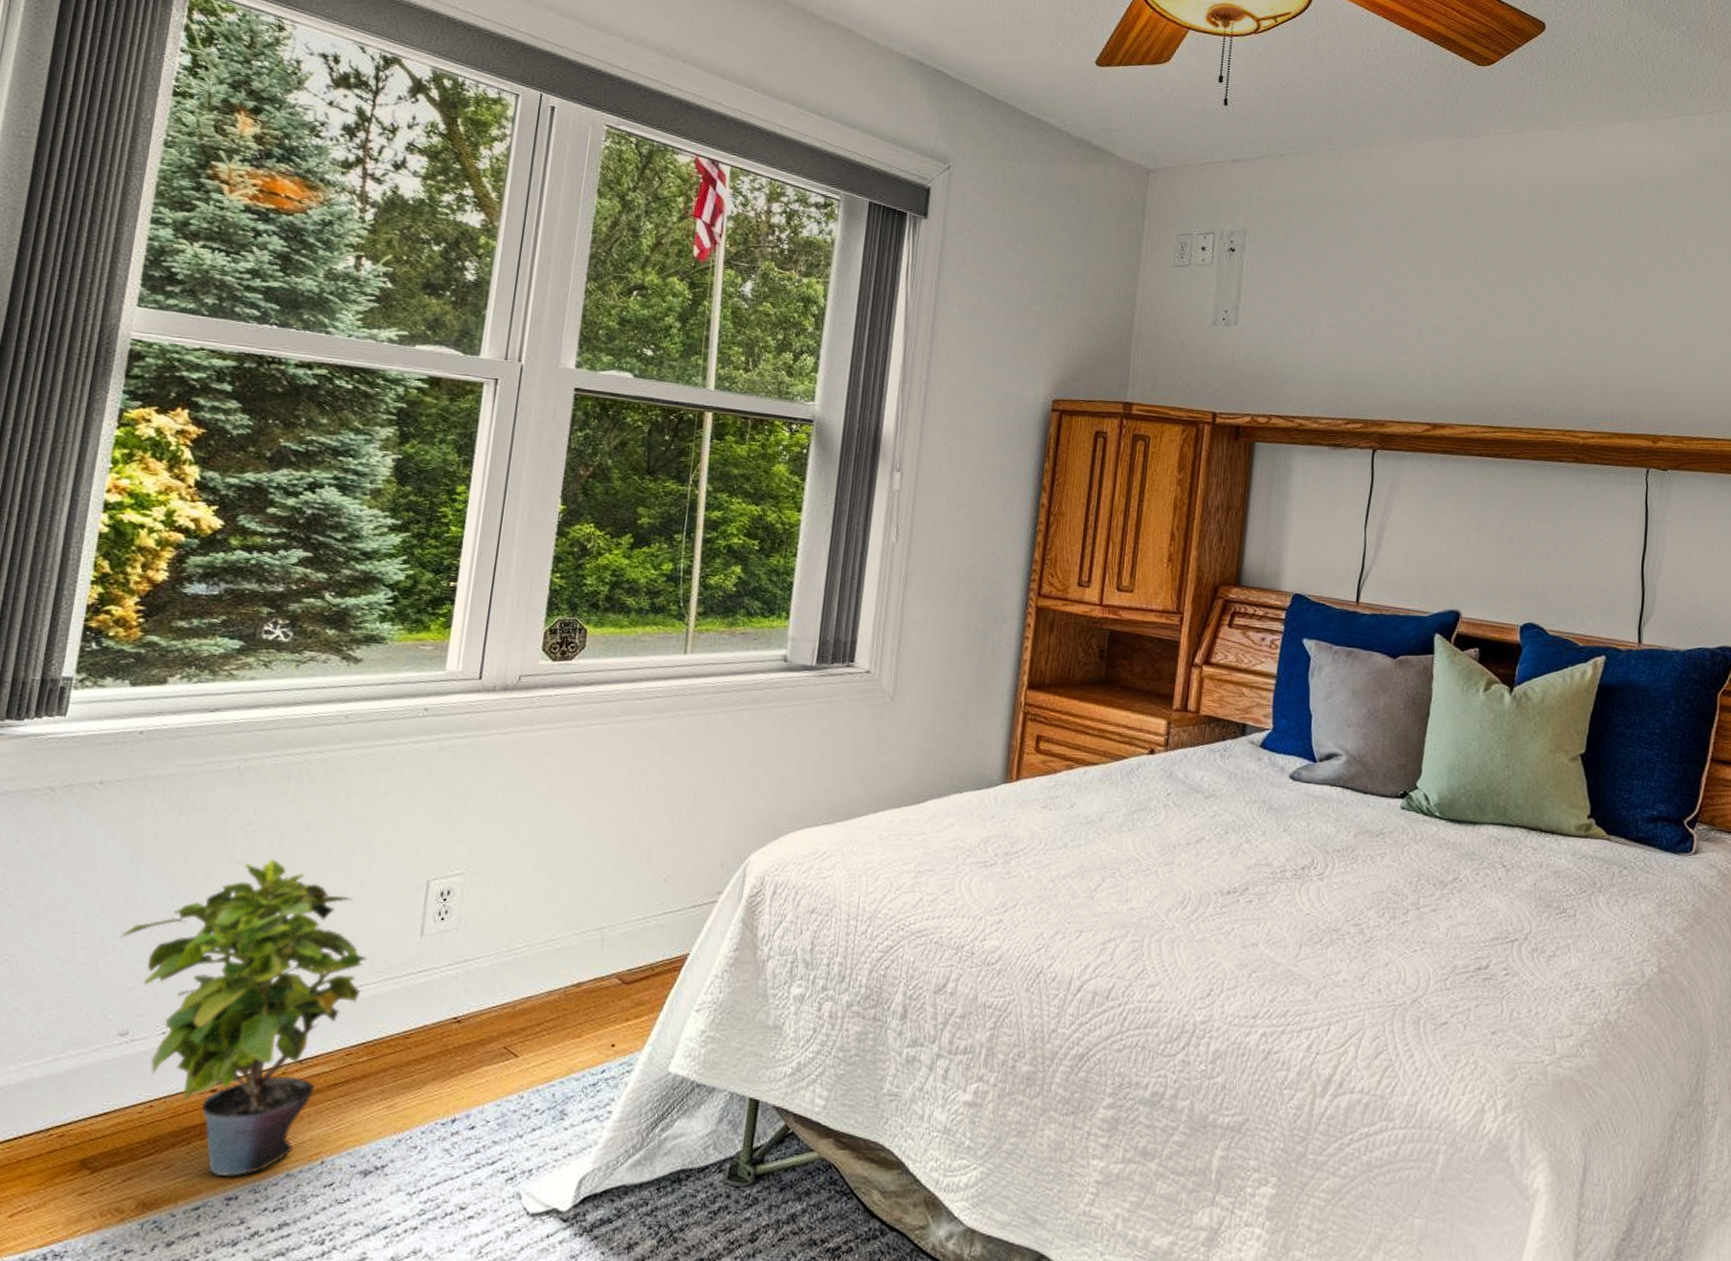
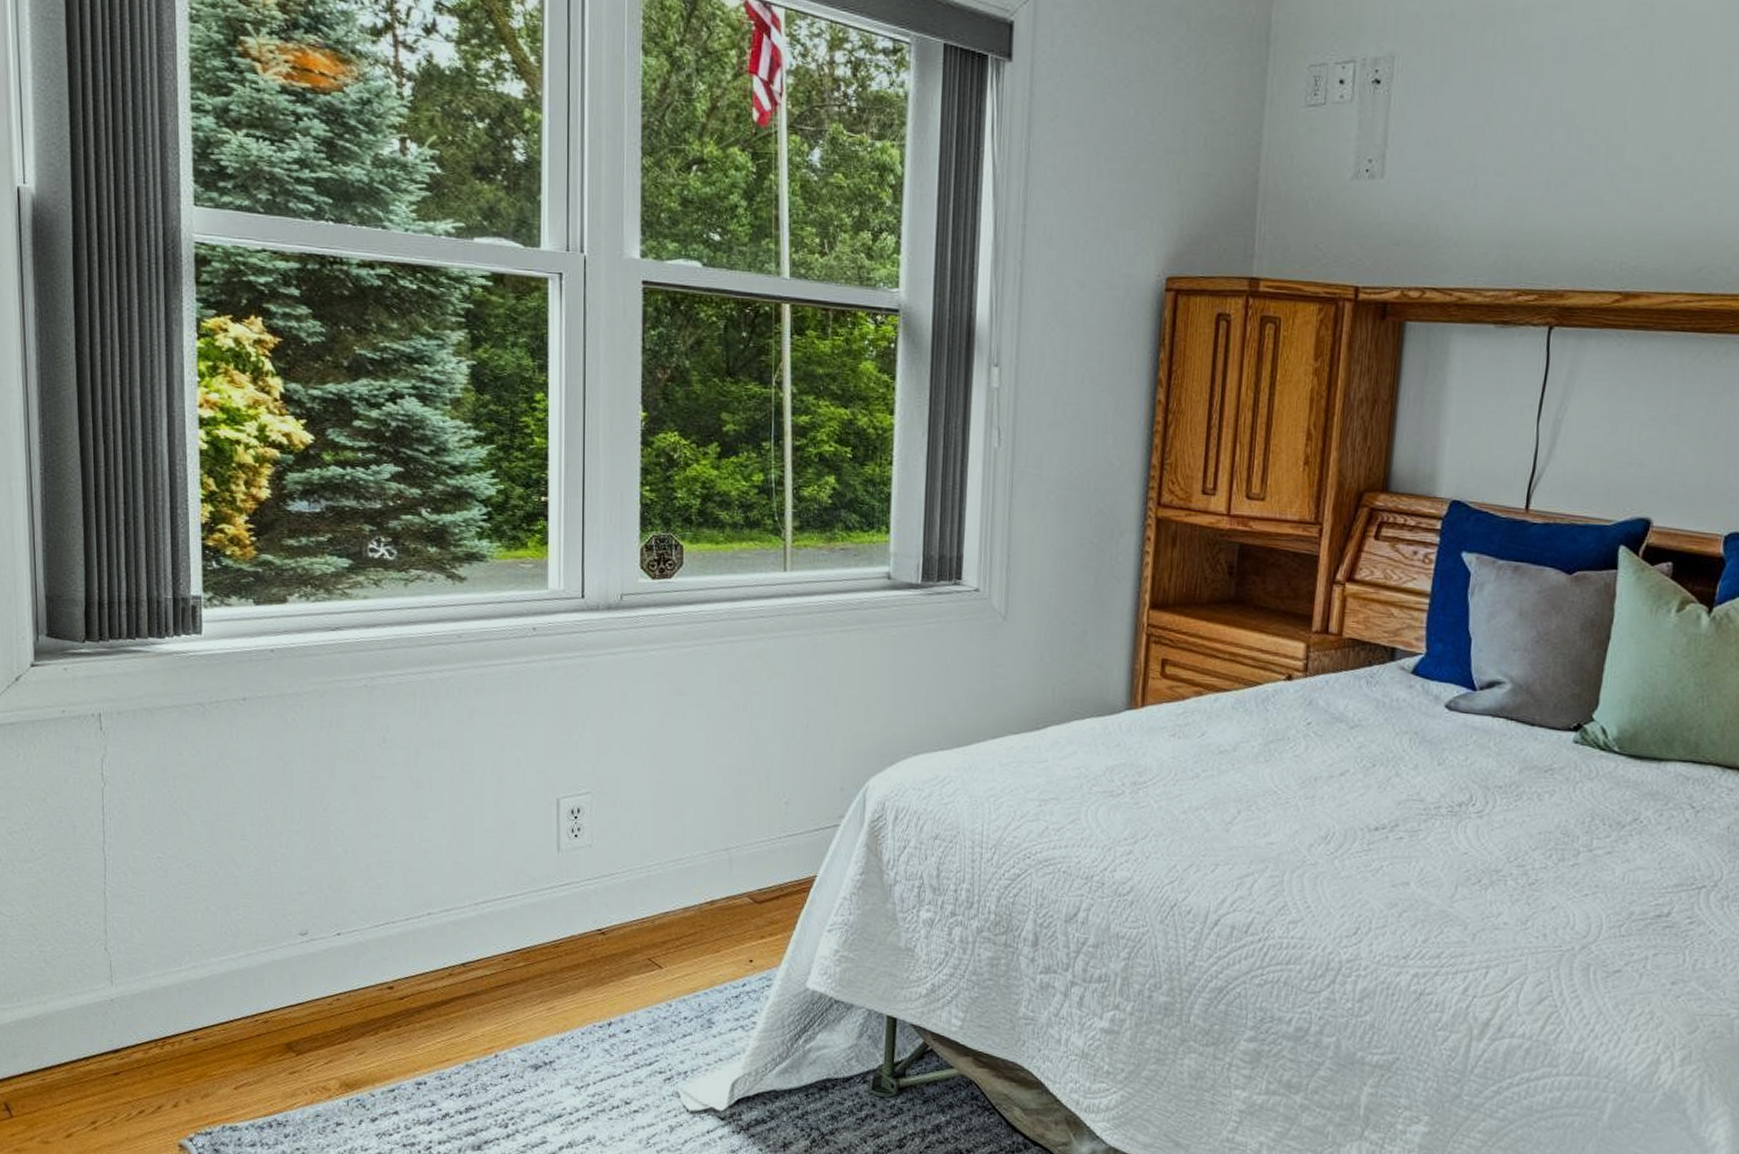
potted plant: present [120,858,368,1177] -> none [286,774,512,1064]

